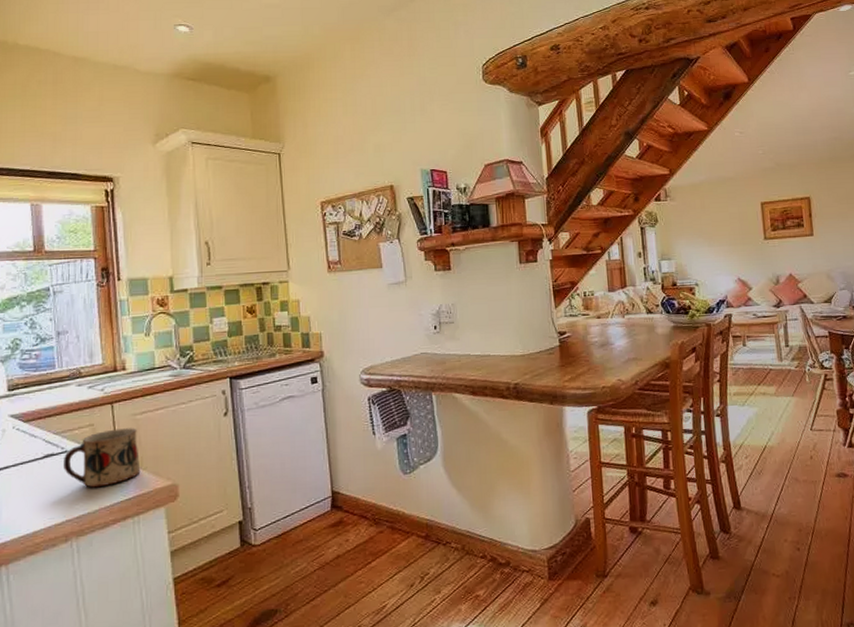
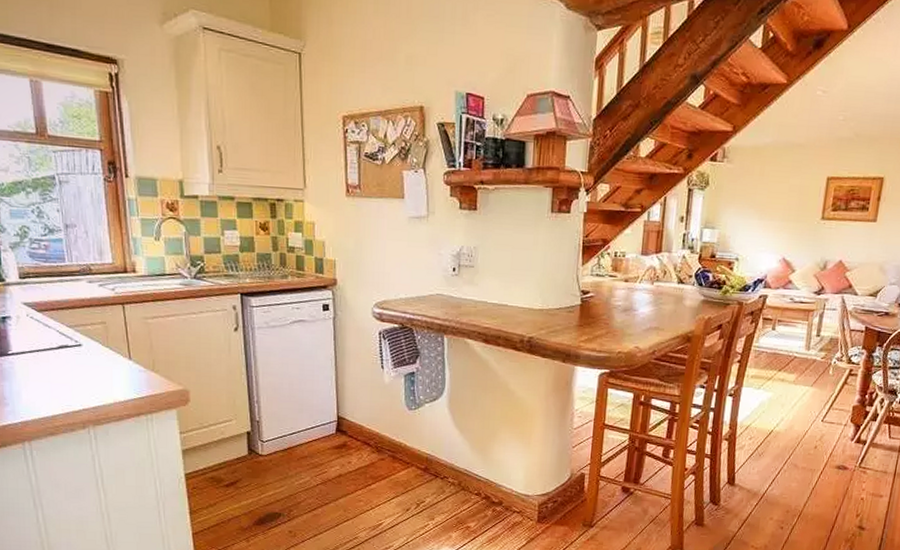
mug: present [64,428,141,488] -> none [78,329,153,383]

